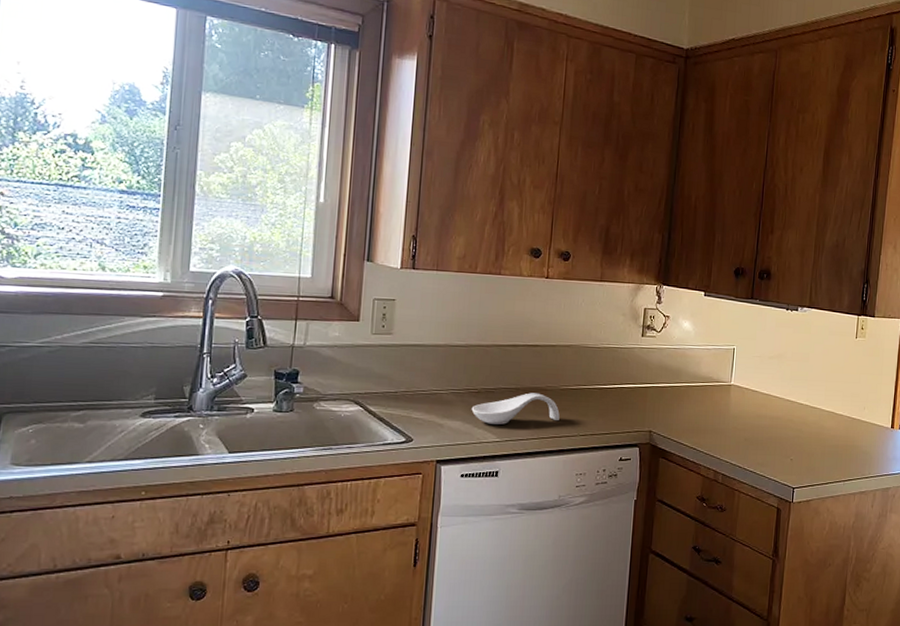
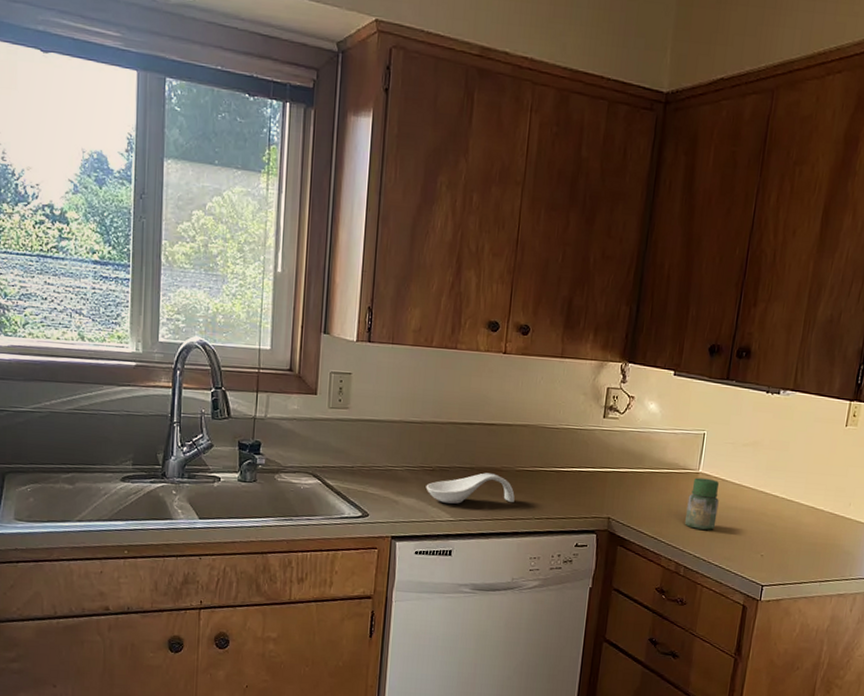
jar: none [721,389,750,438] -> present [685,477,719,530]

